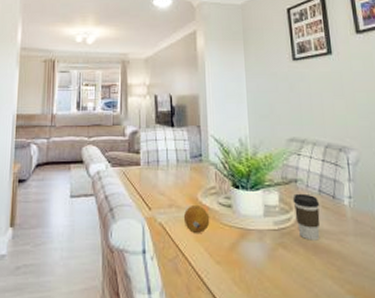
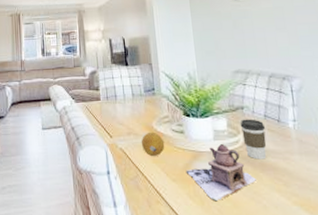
teapot: none [231,222,308,289] -> present [185,144,256,202]

